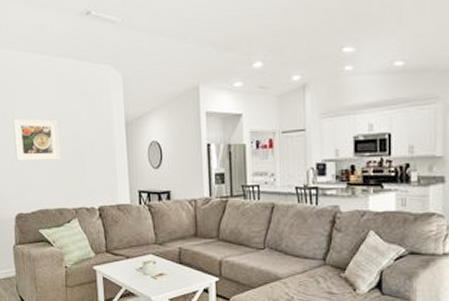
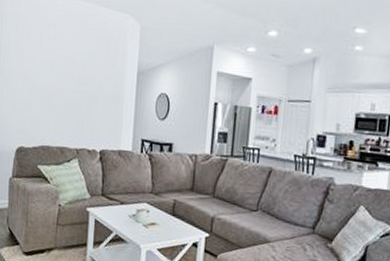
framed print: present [13,118,60,161] -> none [25,53,71,99]

